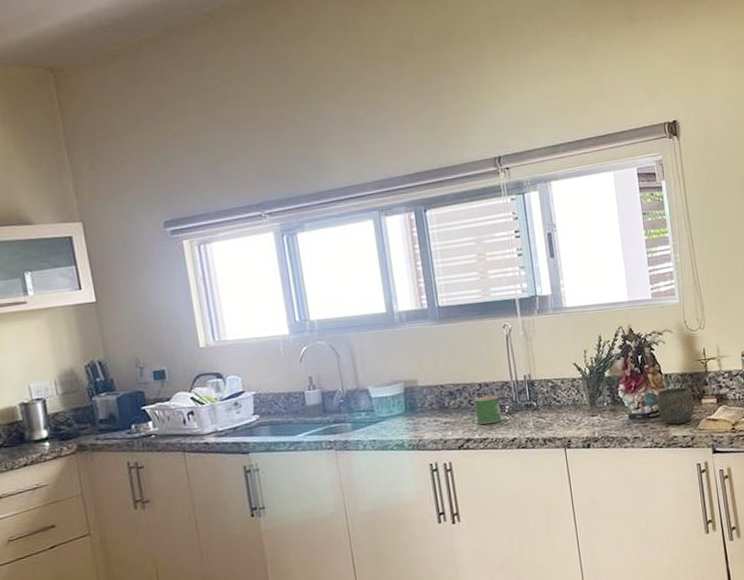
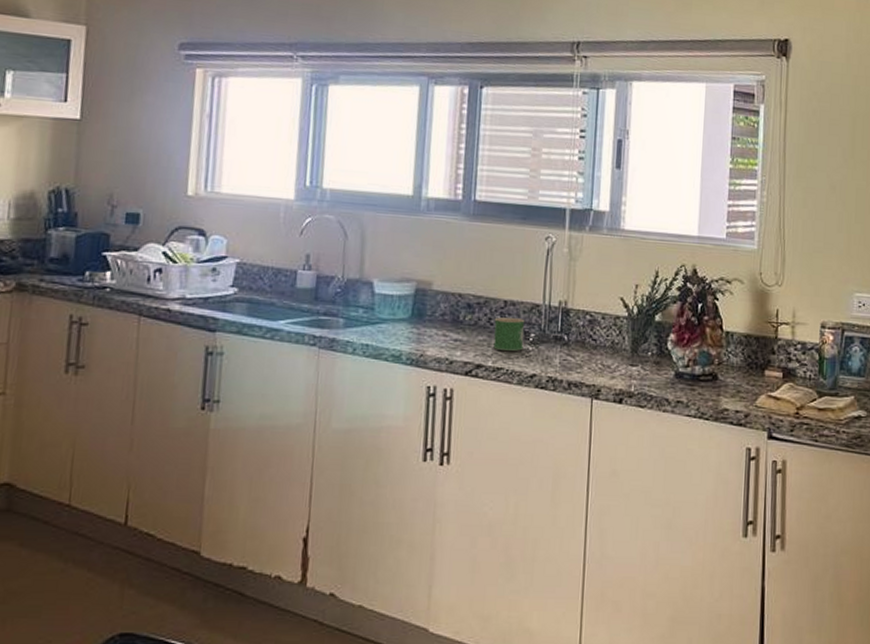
mug: present [656,387,695,425] -> none [710,349,756,395]

